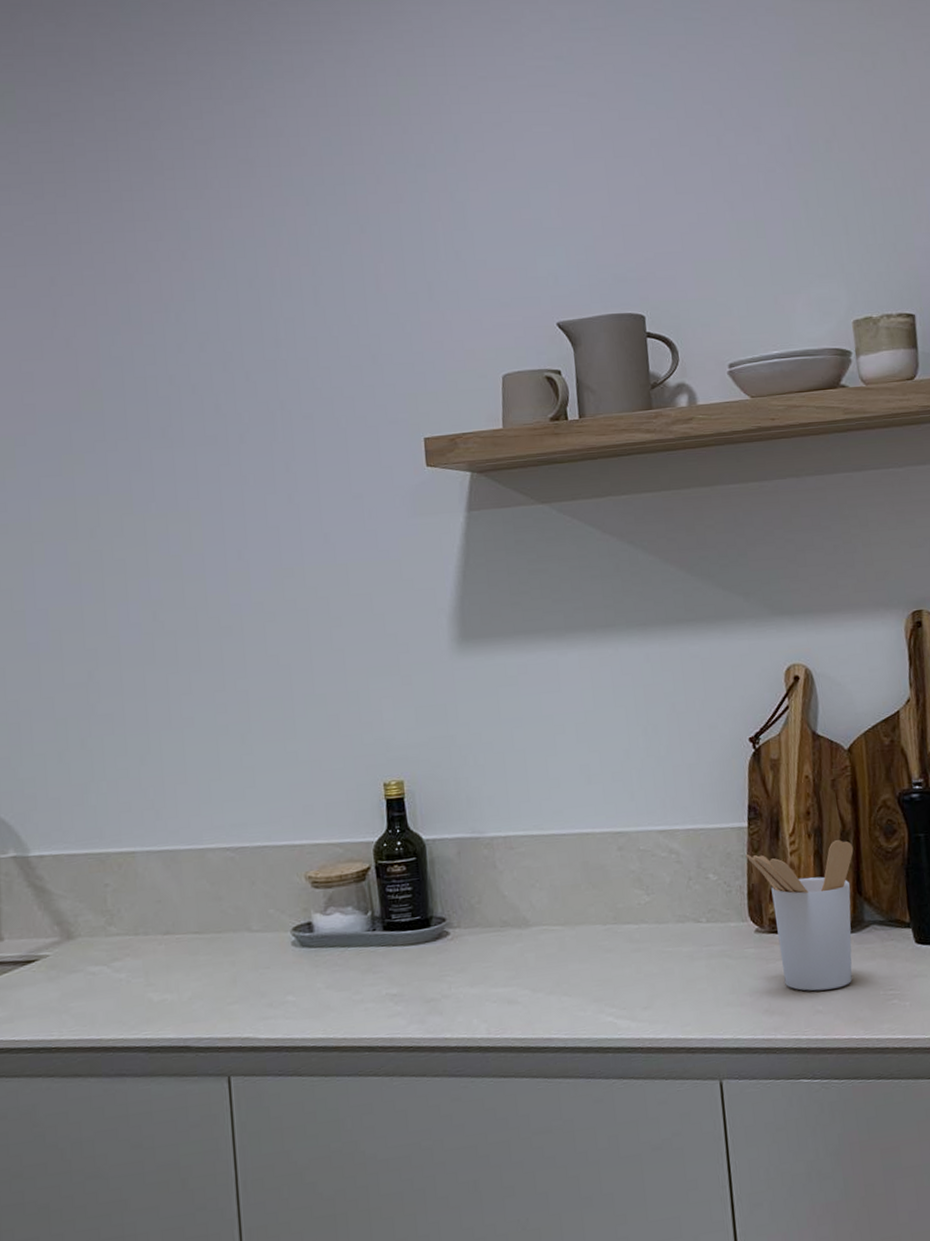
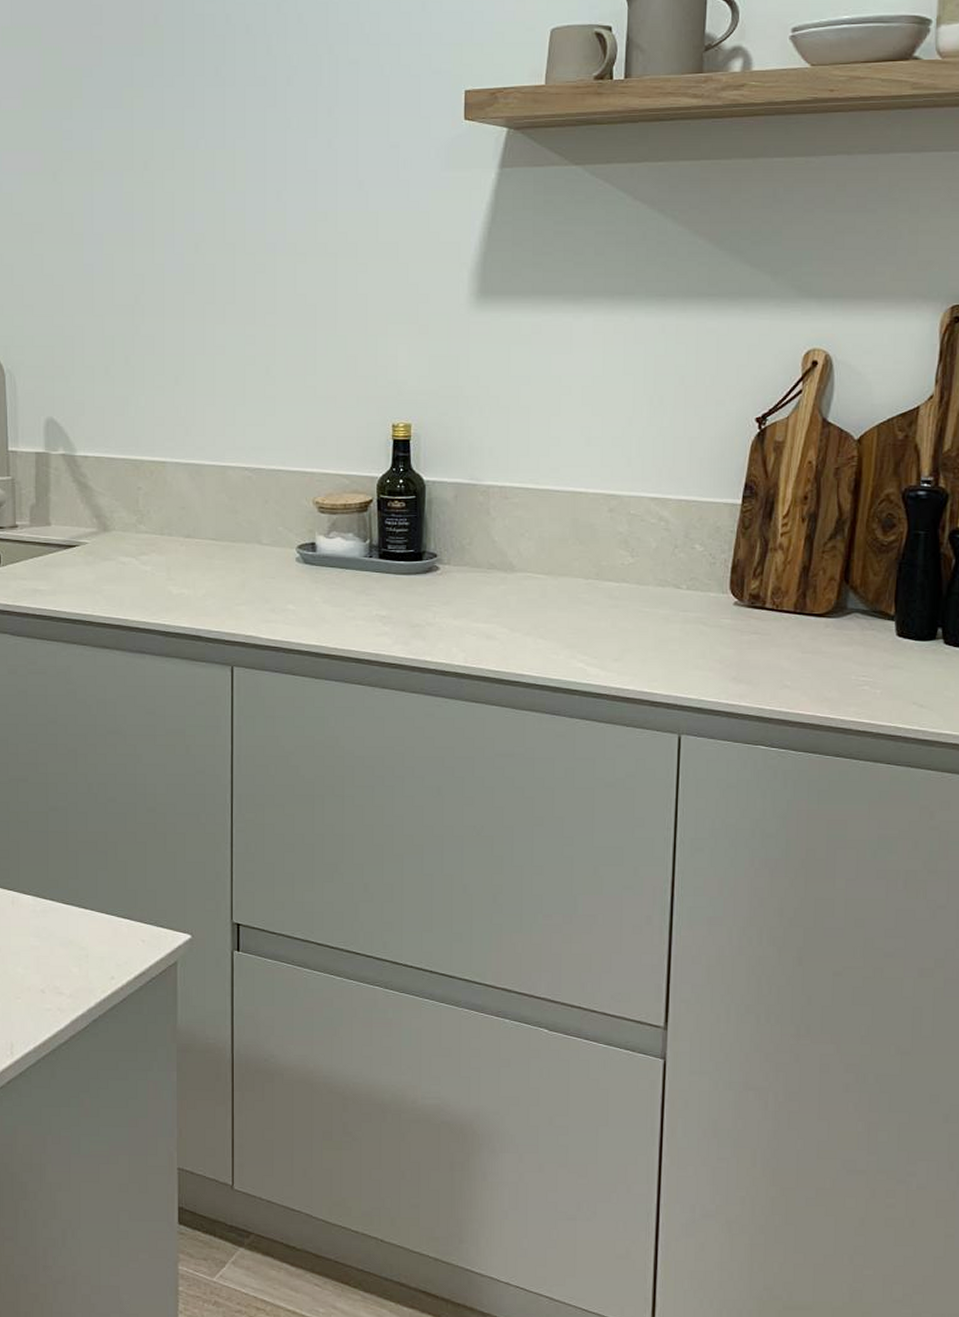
utensil holder: present [746,840,854,991] -> none [735,527,847,668]

